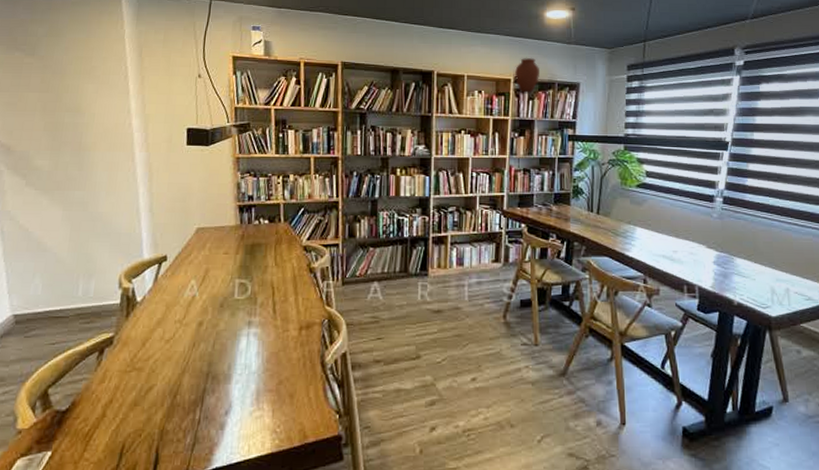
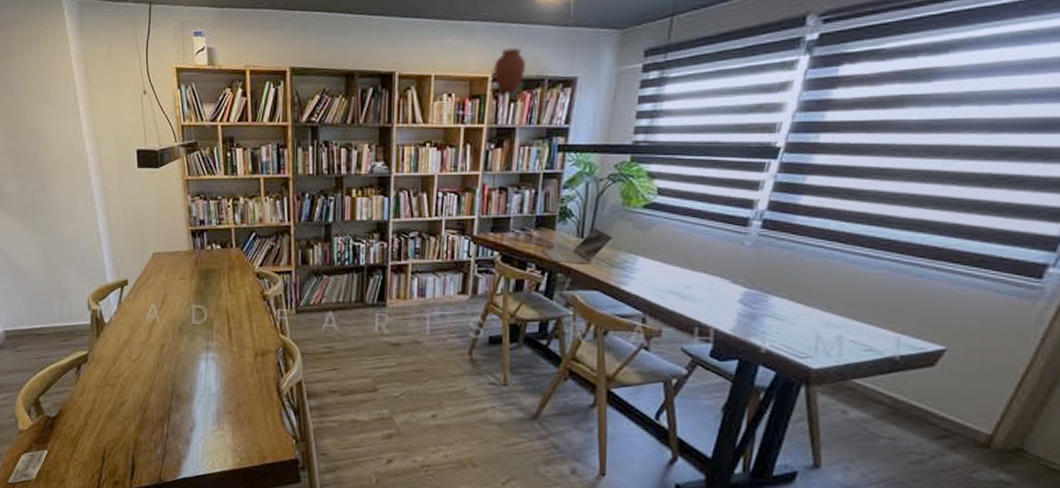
laptop: none [560,204,617,234] -> present [541,228,614,264]

